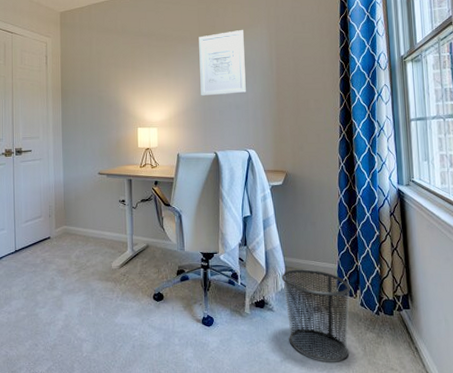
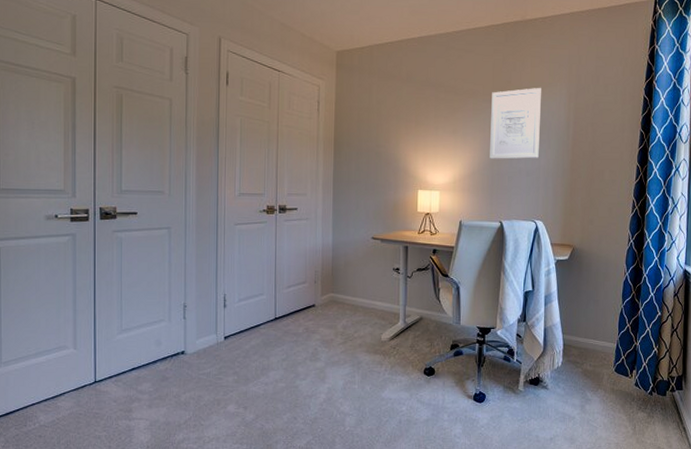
waste bin: present [281,269,352,361] -> none [558,347,628,439]

